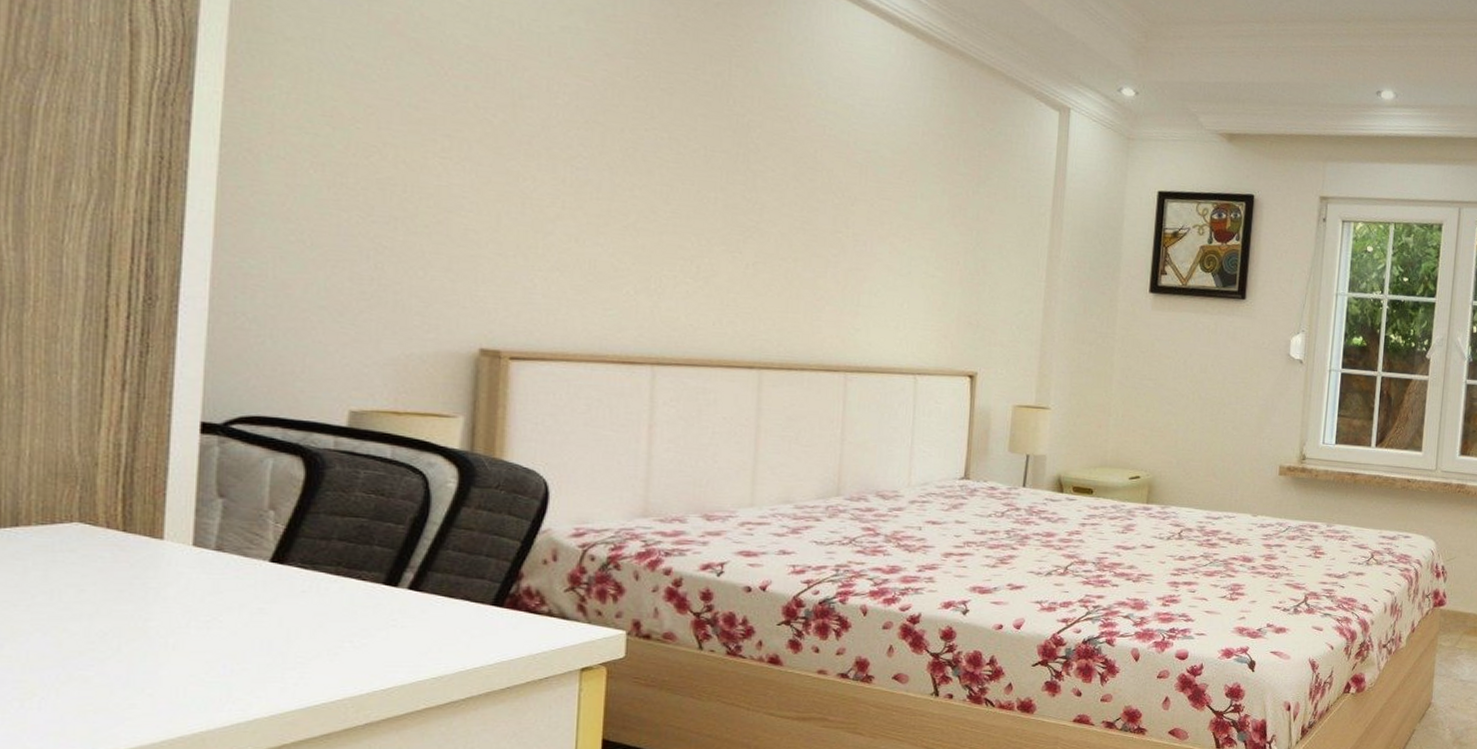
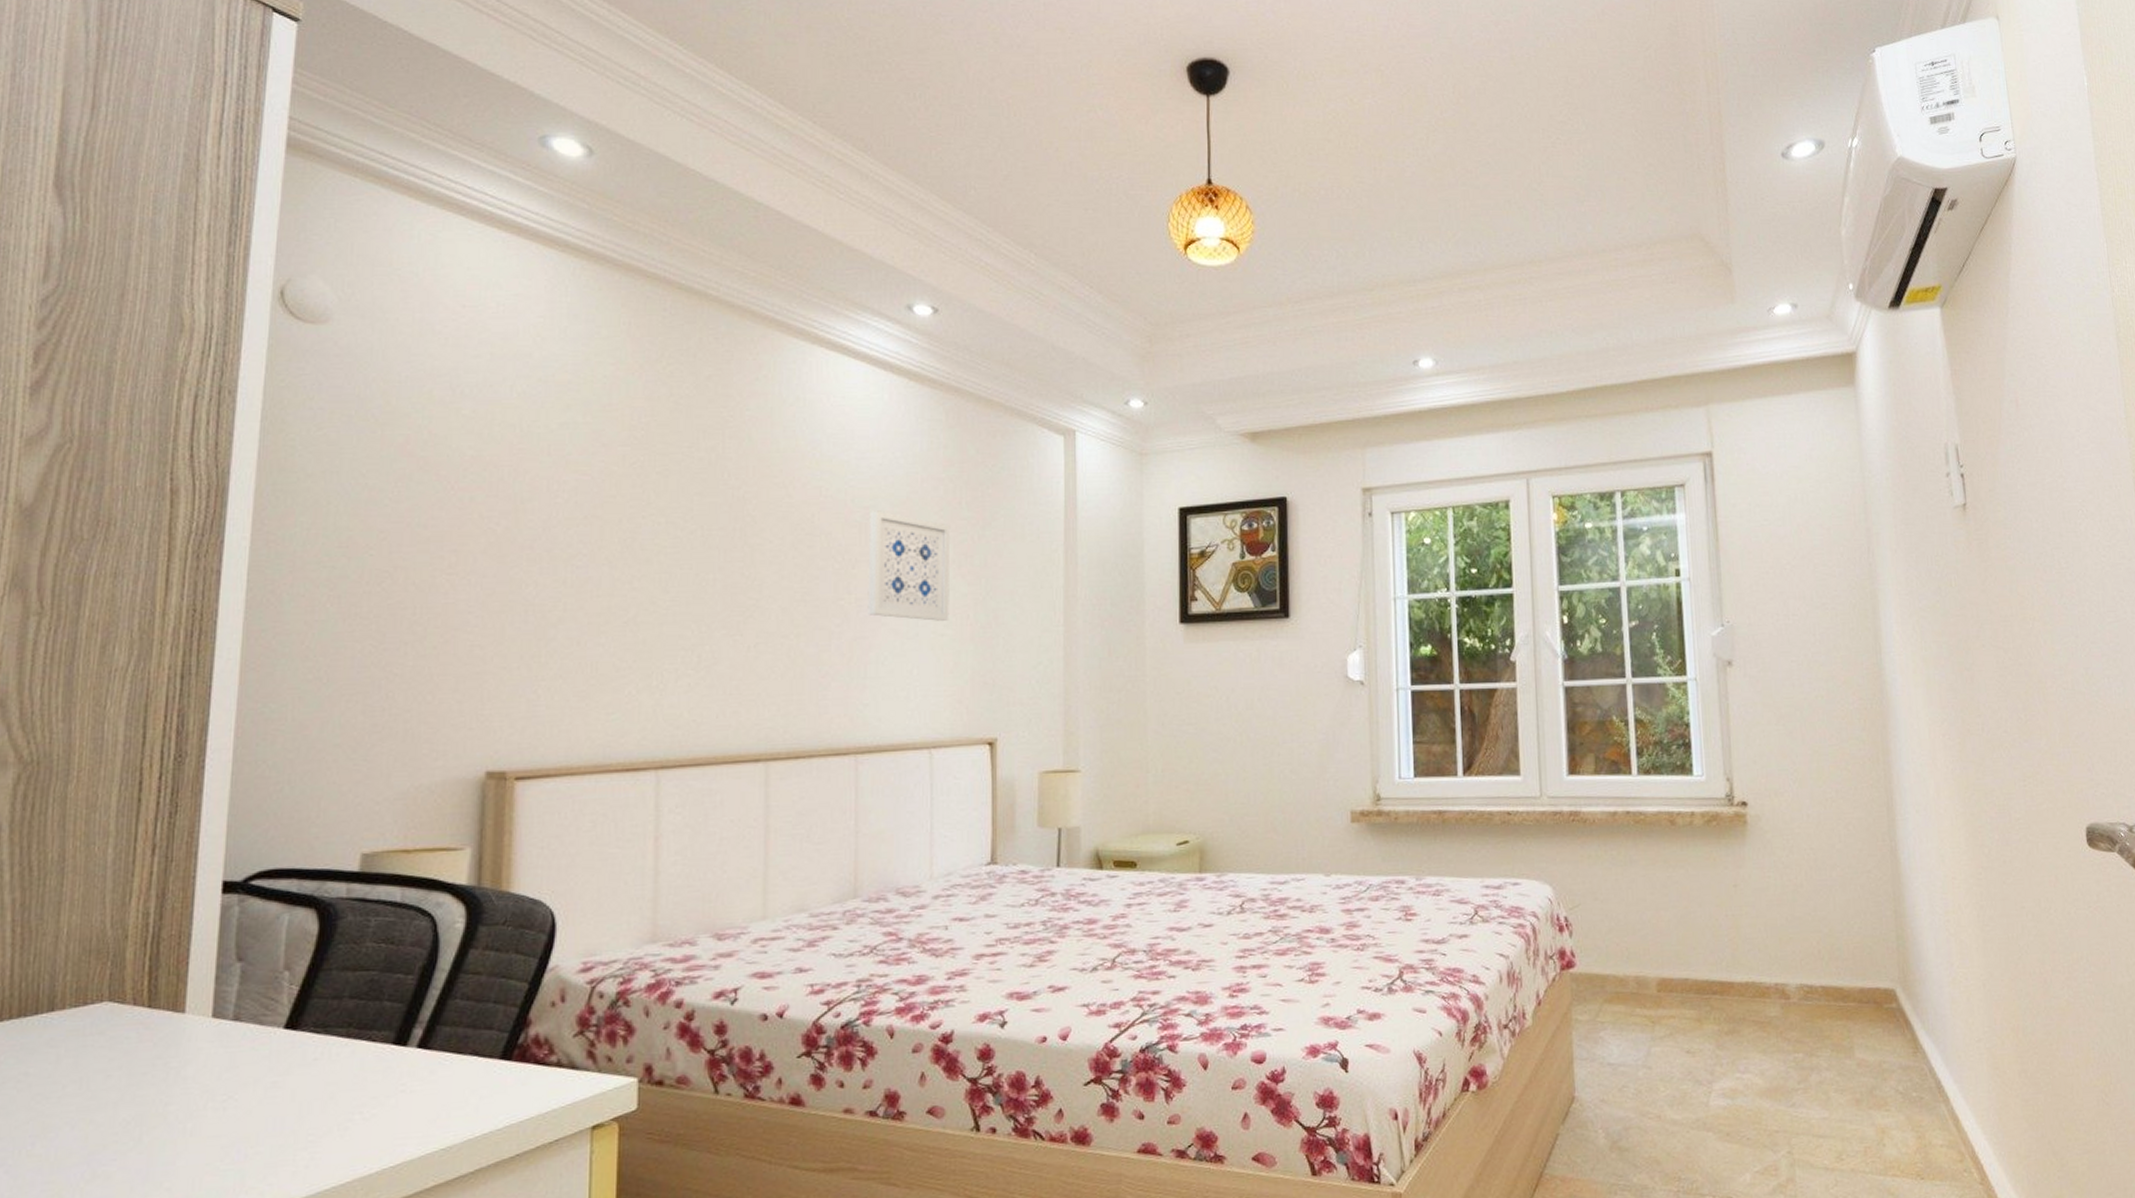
wall art: none [864,155,947,264] -> present [868,510,951,621]

